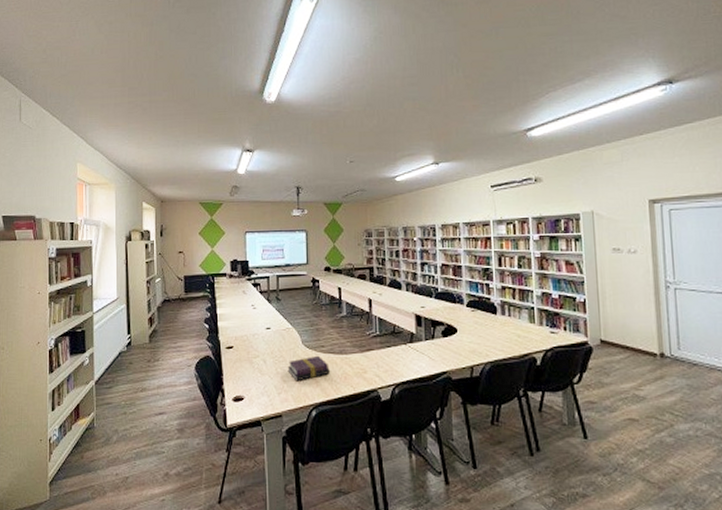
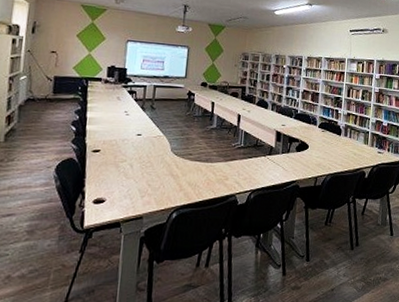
book: present [287,355,330,382] -> none [153,162,195,186]

